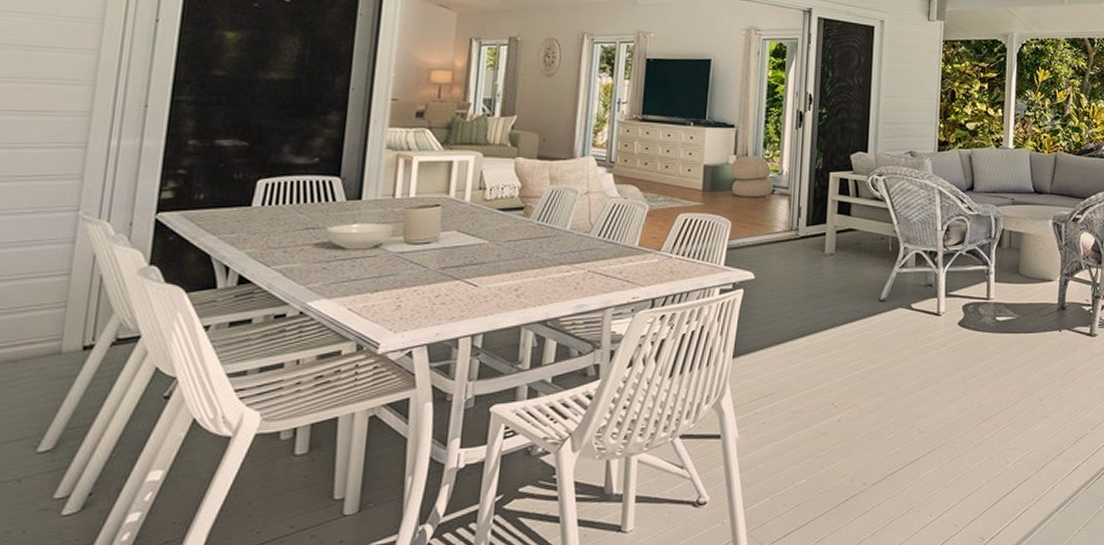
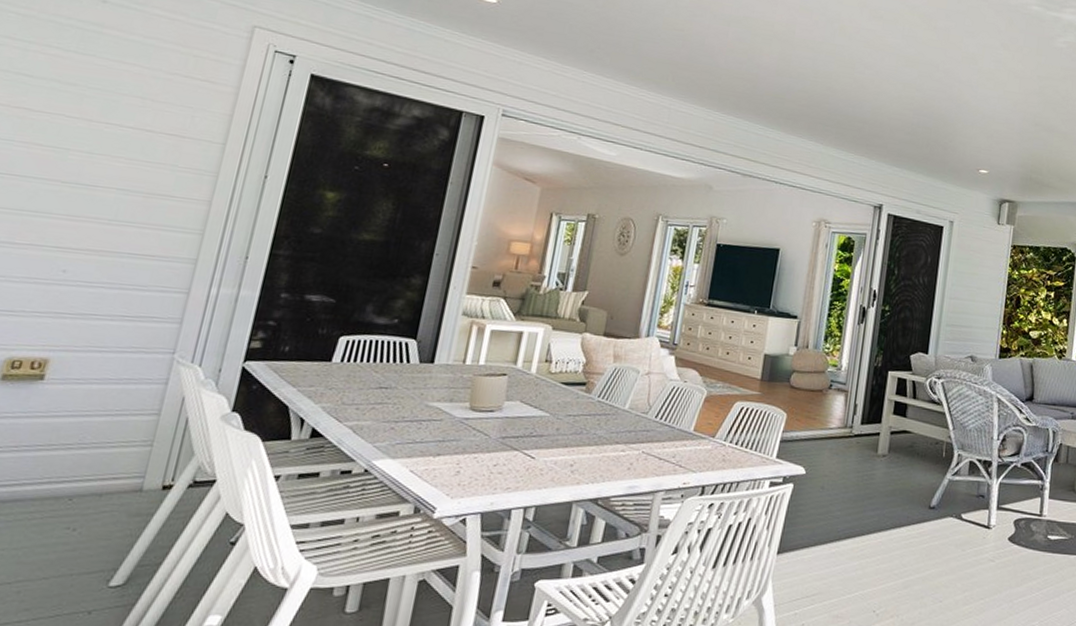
bowl: present [325,223,396,250] -> none [397,386,463,413]

